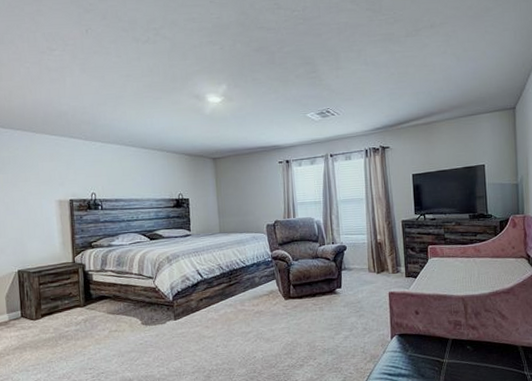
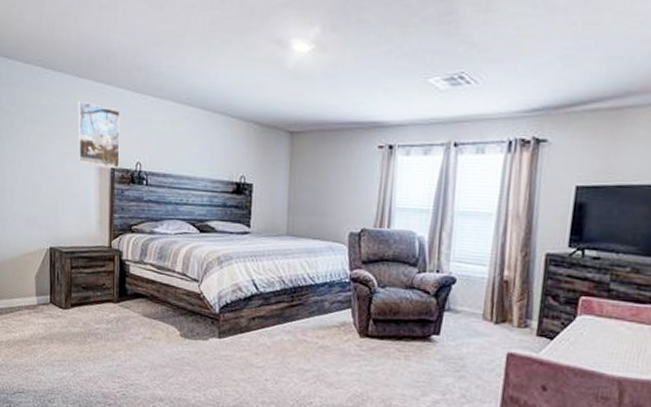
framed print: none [36,150,77,200] -> present [77,100,120,168]

